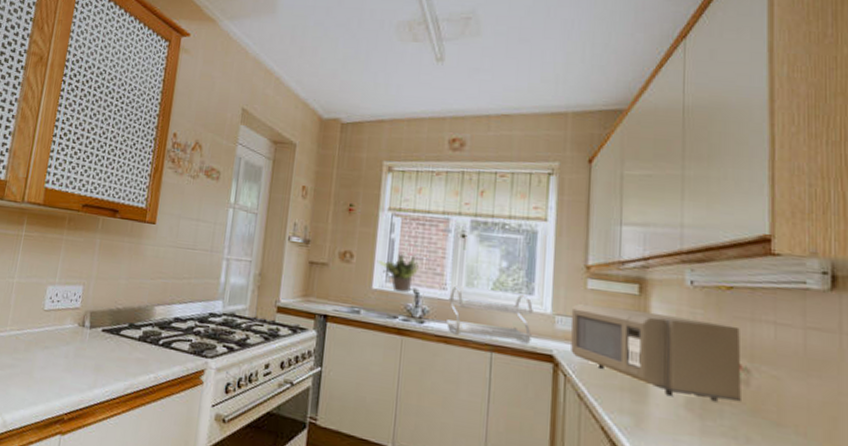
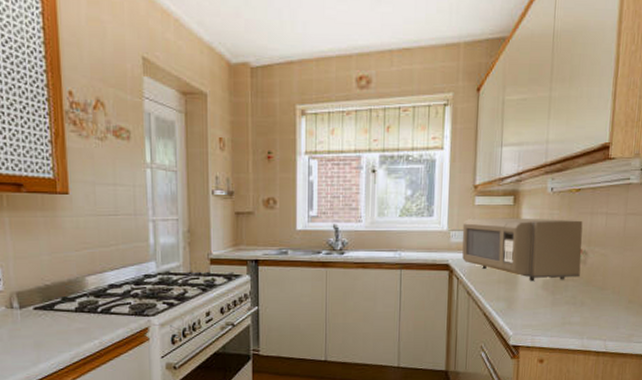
potted plant: present [376,253,419,293] -> none [298,193,336,229]
dish rack: present [447,286,533,345] -> none [363,217,433,260]

